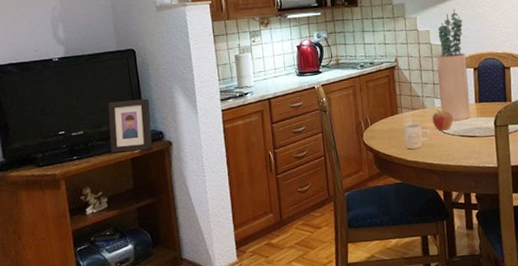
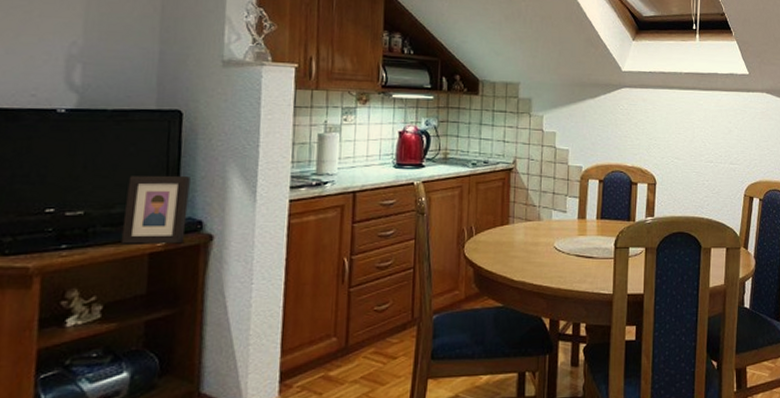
mug: present [403,123,430,149] -> none [512,237,542,267]
fruit: present [432,109,454,131] -> none [547,223,571,248]
vase: present [436,9,471,122] -> none [558,112,593,238]

